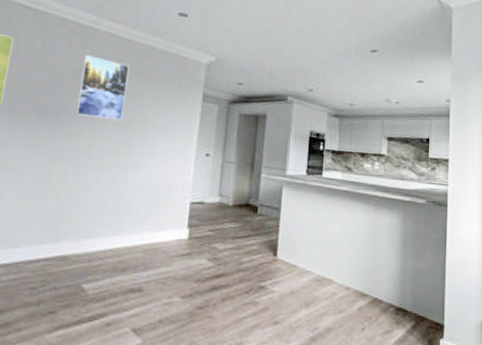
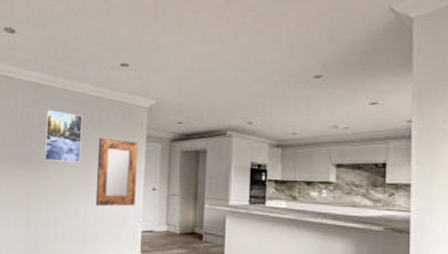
home mirror: none [137,92,192,174] -> present [95,137,138,207]

